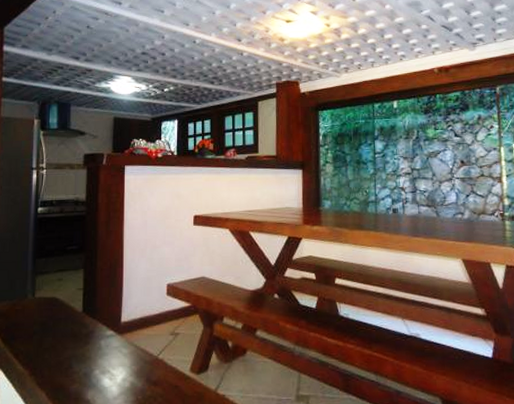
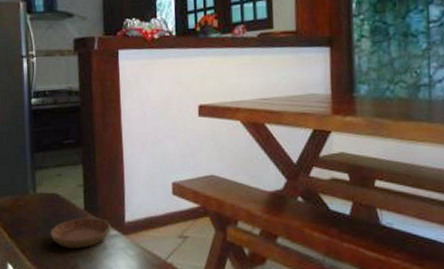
saucer: none [46,320,108,350] -> present [50,218,111,248]

